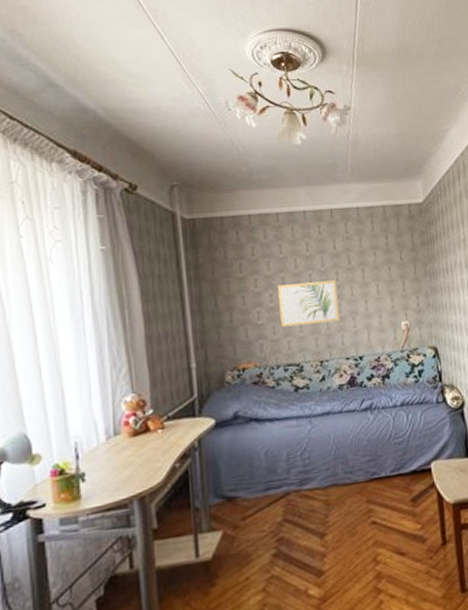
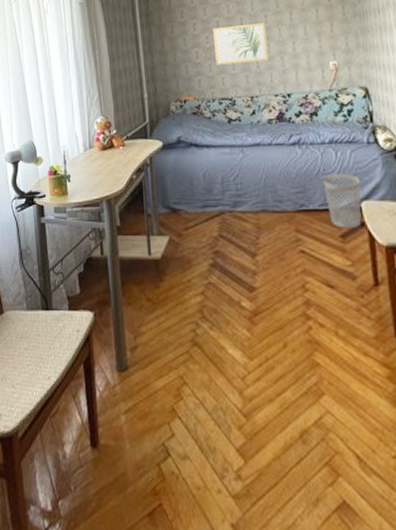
wastebasket: none [394,435,432,492] -> present [322,173,362,228]

